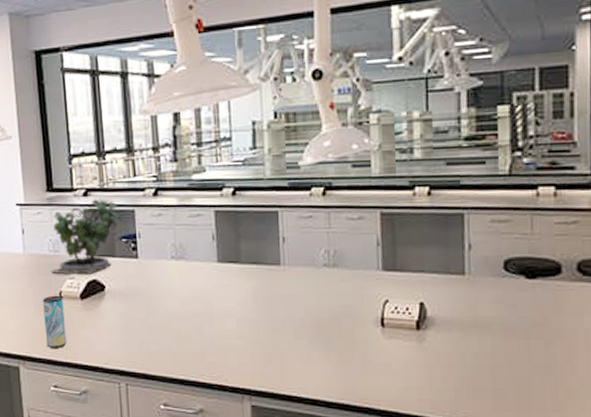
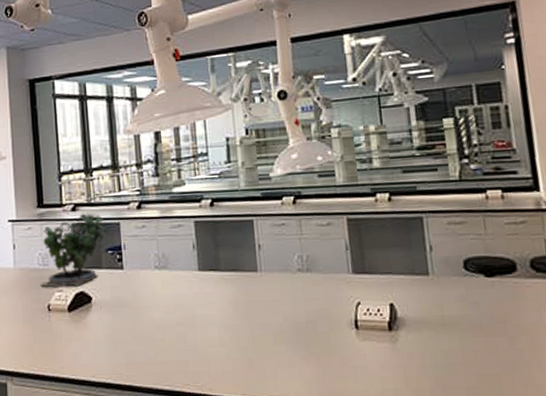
beverage can: present [43,295,67,348] -> none [32,308,55,363]

